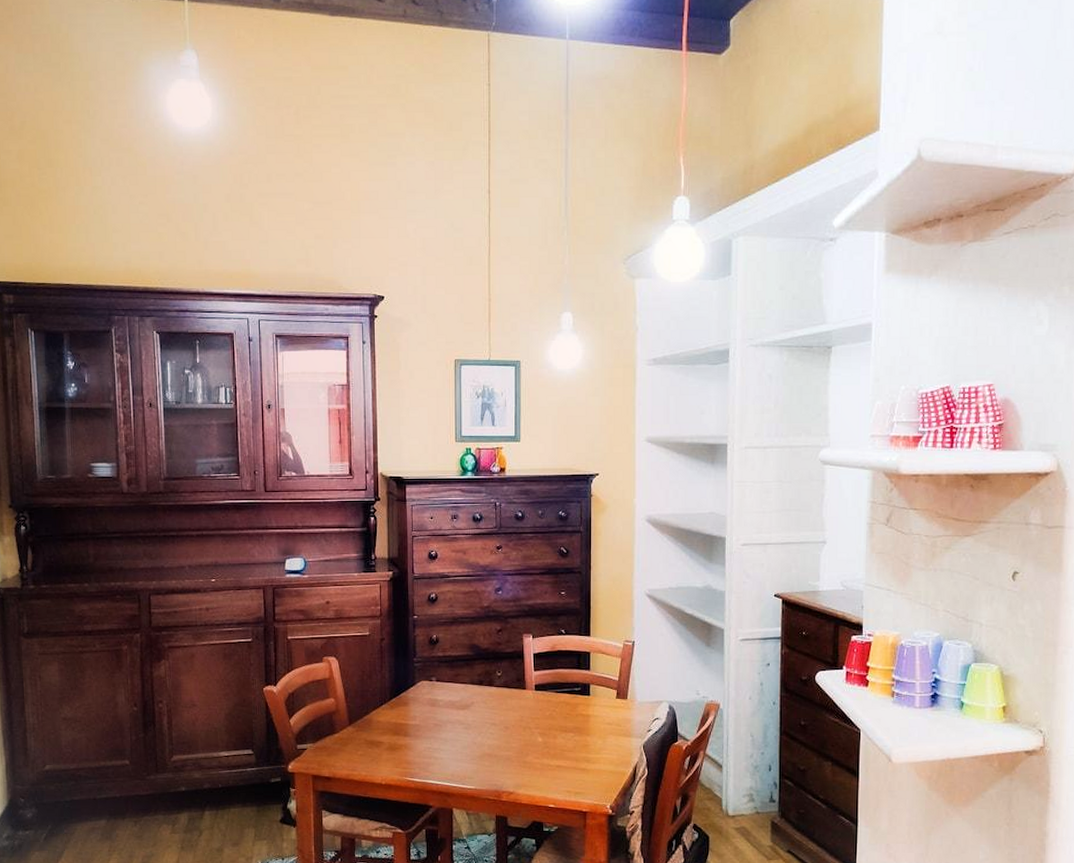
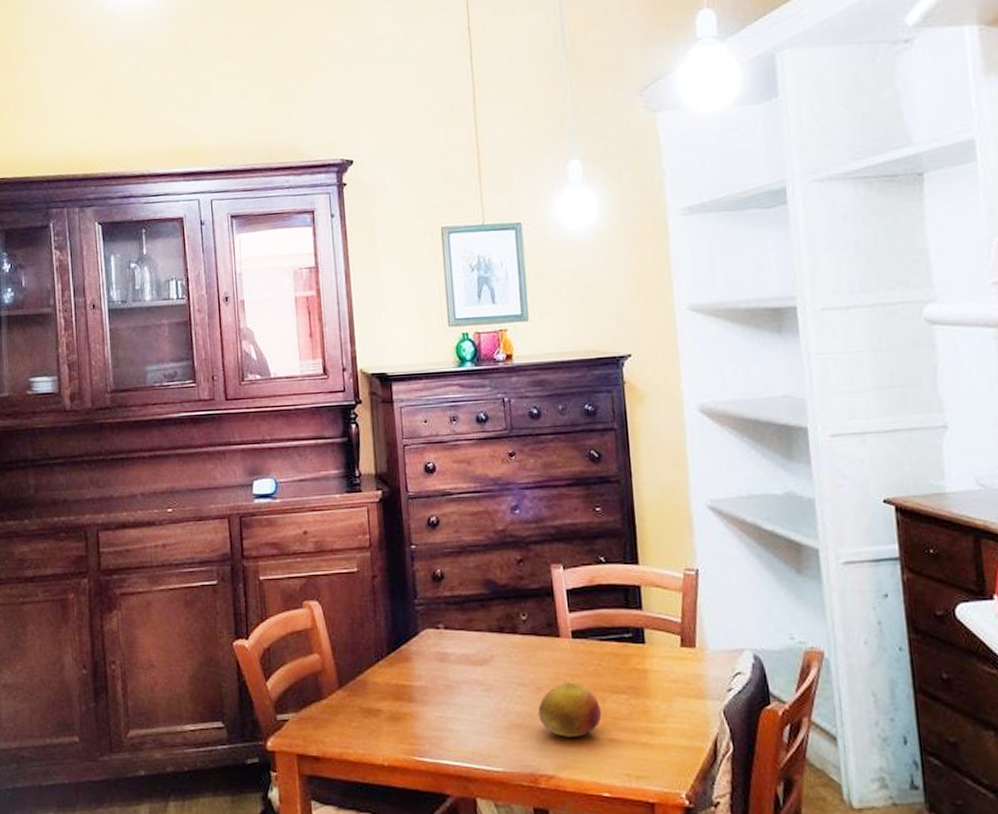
fruit: none [504,723,553,764] -> present [538,682,602,737]

